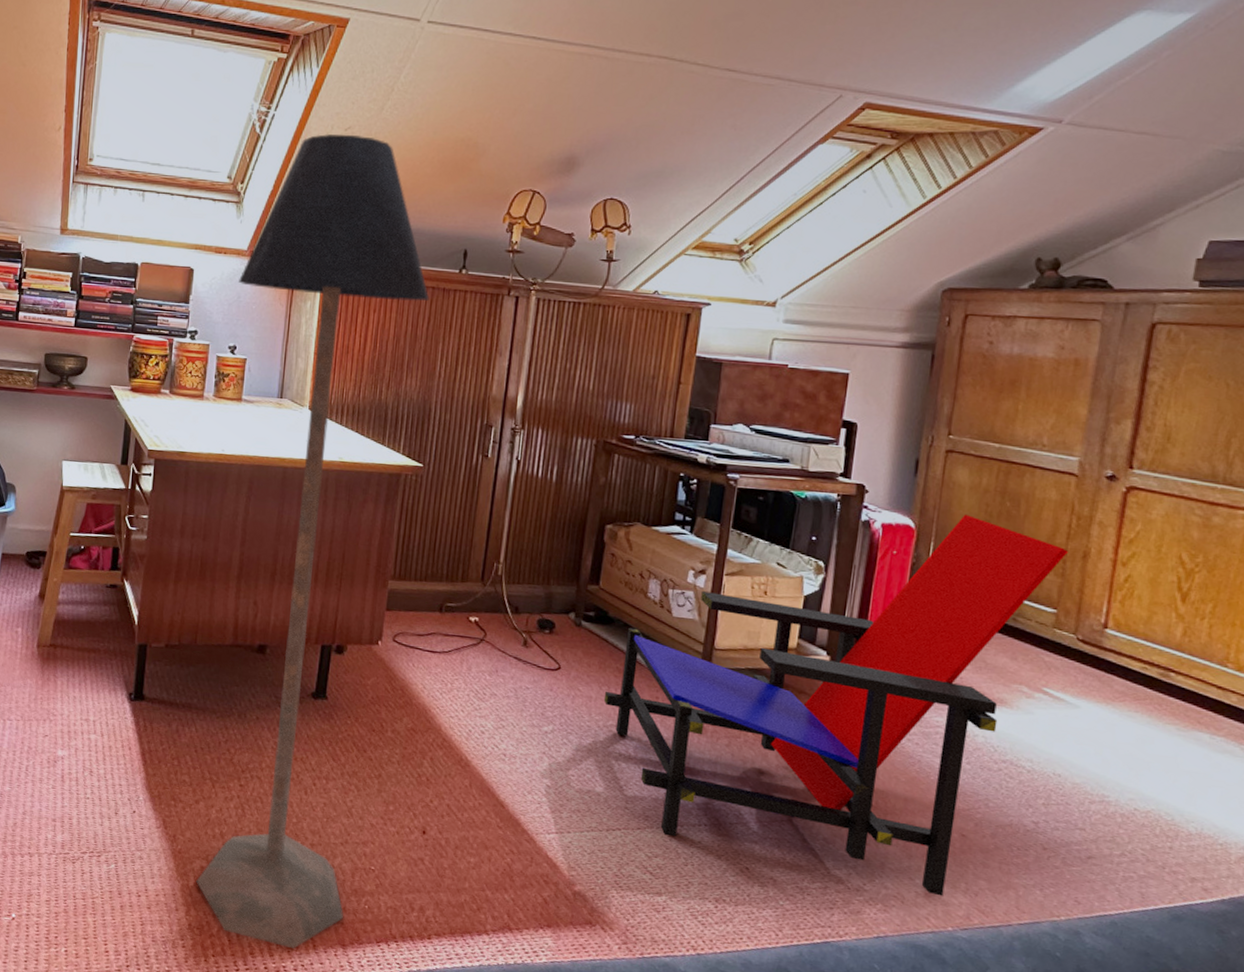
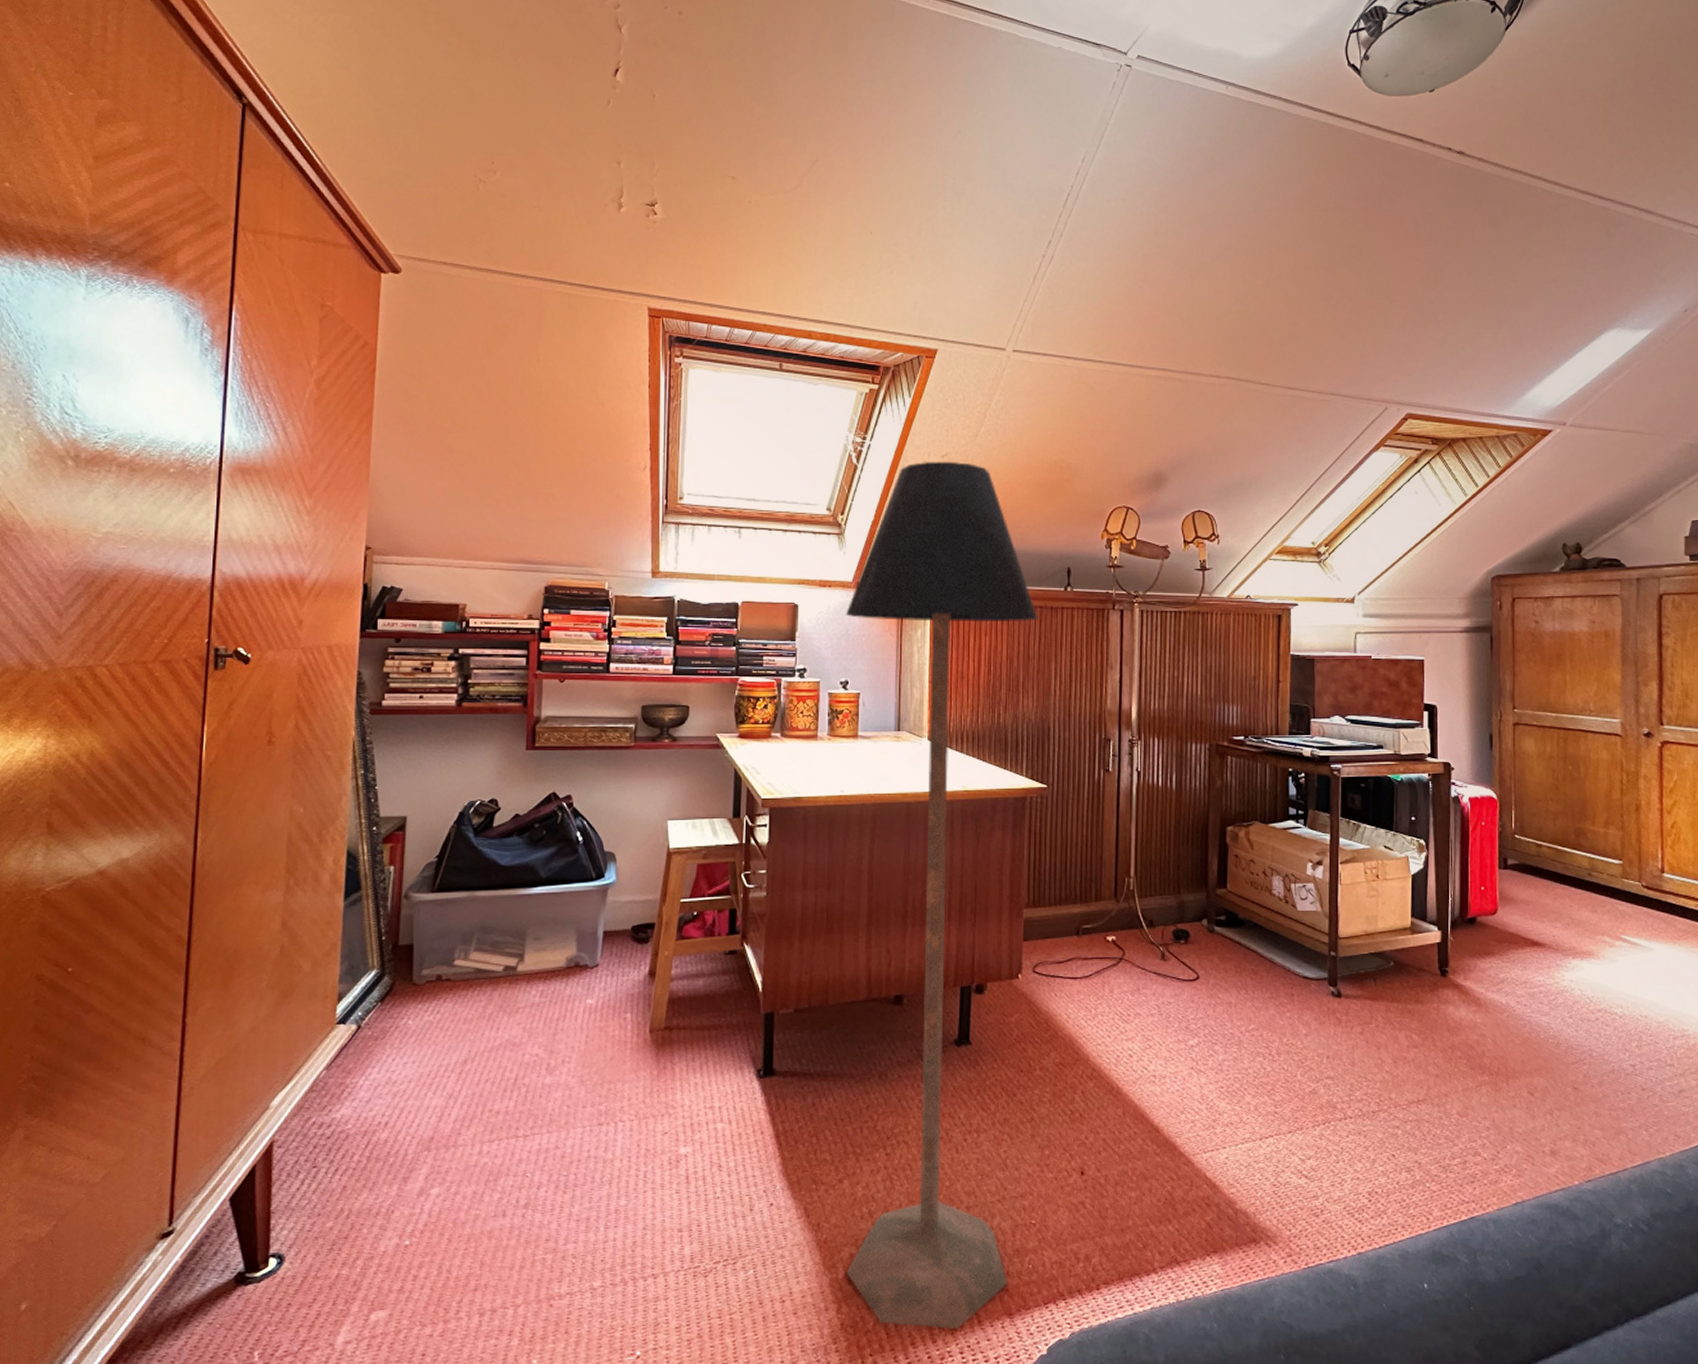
armchair: present [603,514,1068,897] -> none [1243,780,1623,1152]

